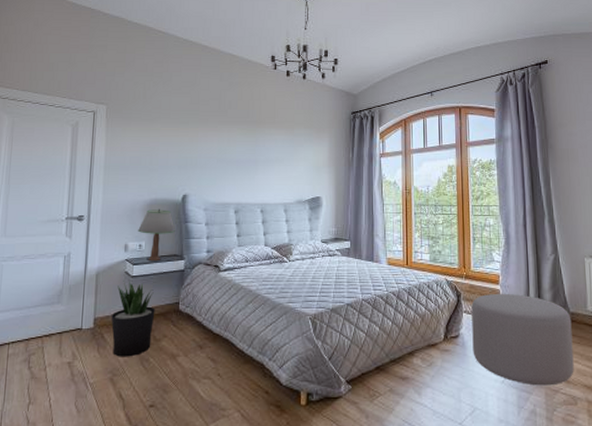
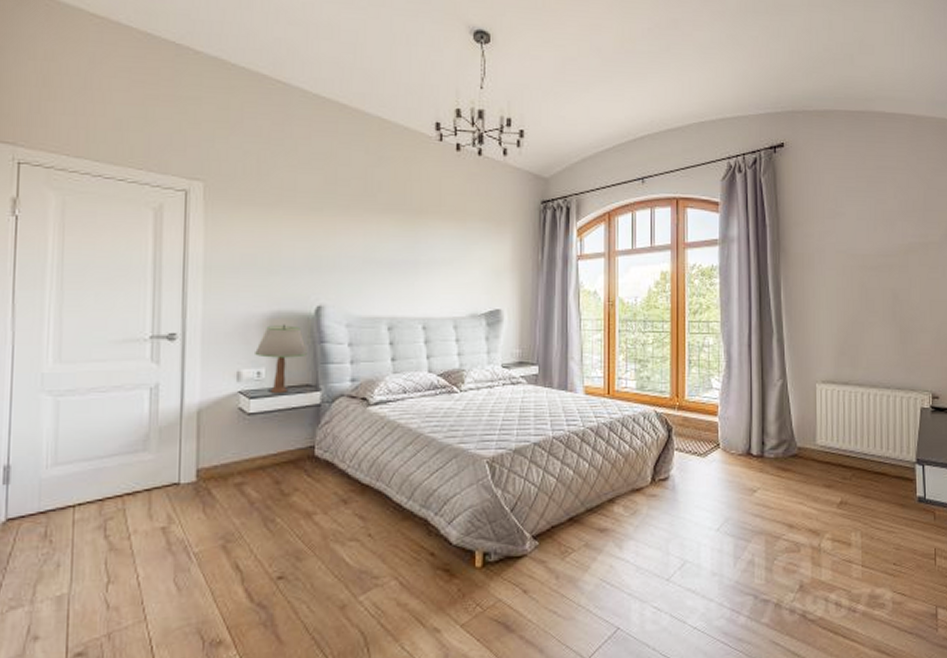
planter: present [111,281,155,357] -> none [220,419,282,518]
ottoman: present [471,293,574,386] -> none [684,426,799,533]

